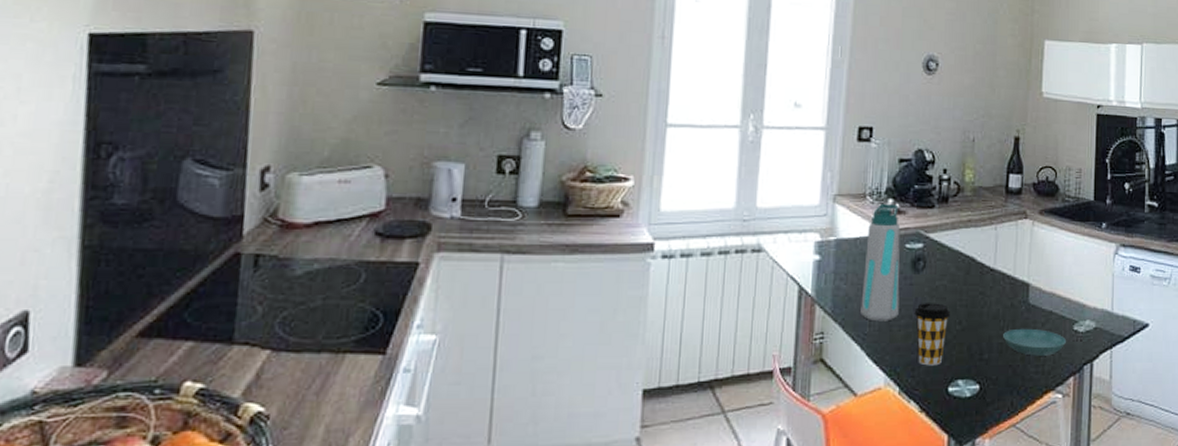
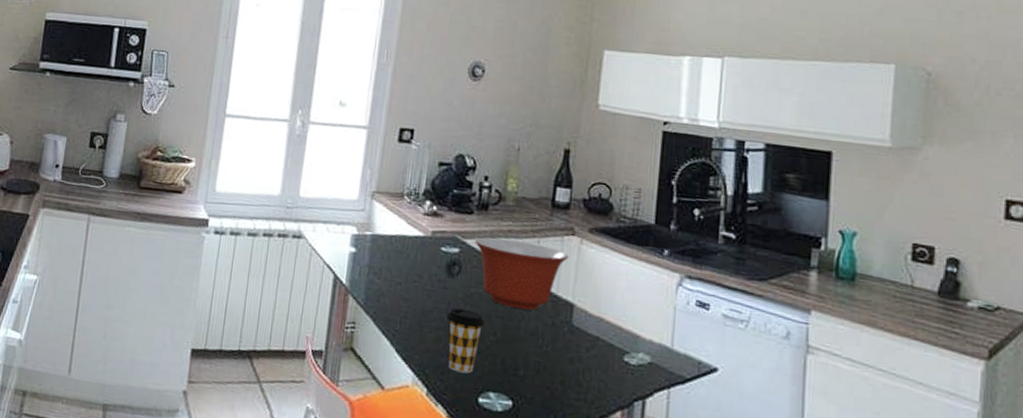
water bottle: present [860,204,901,322] -> none [392,205,437,321]
mixing bowl: none [937,229,1023,295] -> present [475,237,569,310]
saucer: present [1003,328,1066,356] -> none [541,349,614,384]

